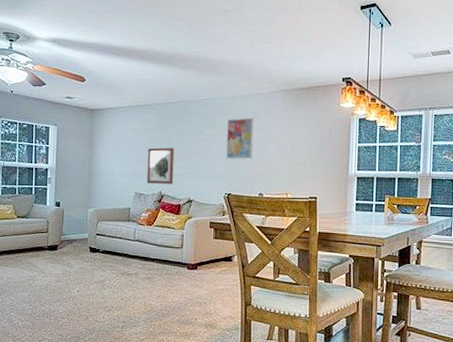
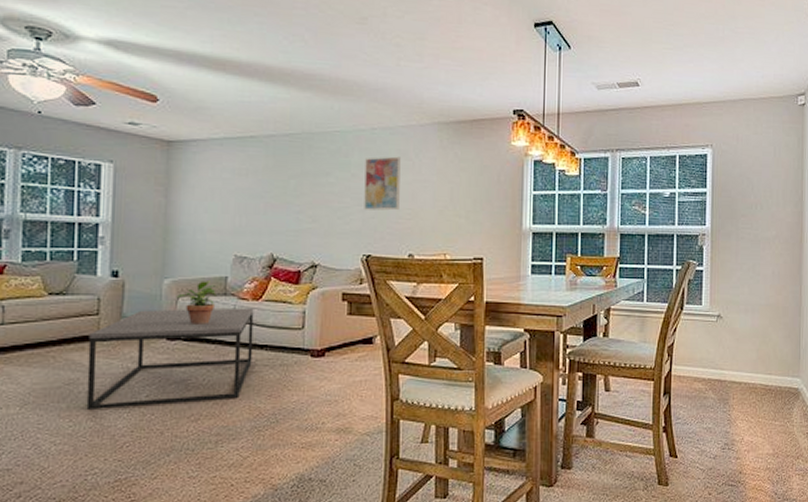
coffee table: none [40,230,148,299] -> present [86,307,254,409]
potted plant: none [96,210,123,242] -> present [176,281,217,324]
wall art: present [146,147,175,184] -> none [251,194,292,244]

